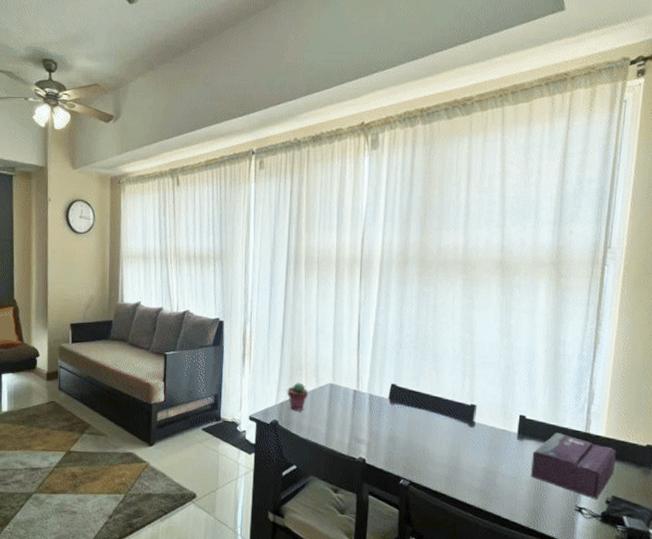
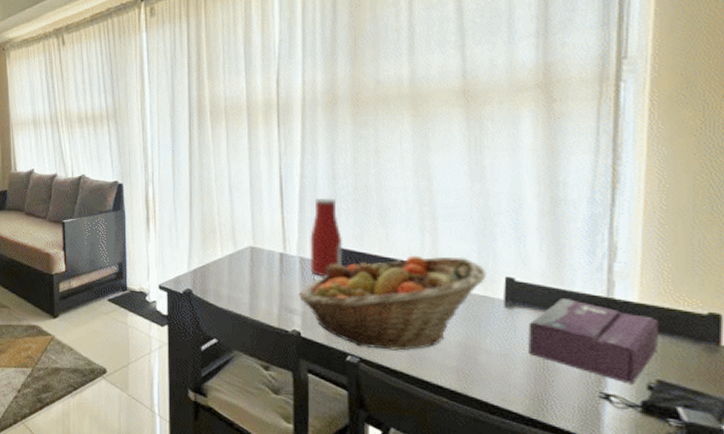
potted succulent: present [287,382,309,411] -> none [200,247,226,279]
fruit basket: none [366,395,507,475] -> present [299,255,486,351]
bottle: none [377,343,404,412] -> present [310,197,343,277]

